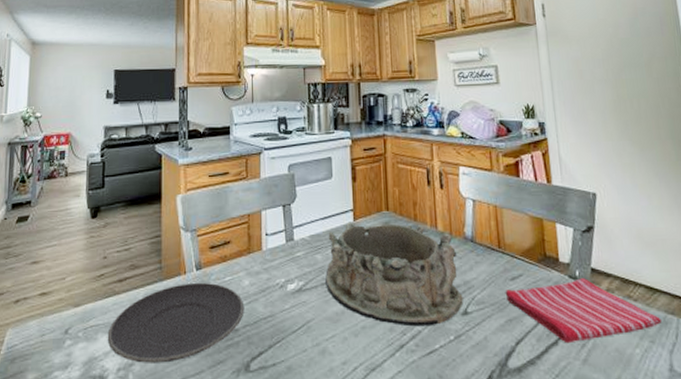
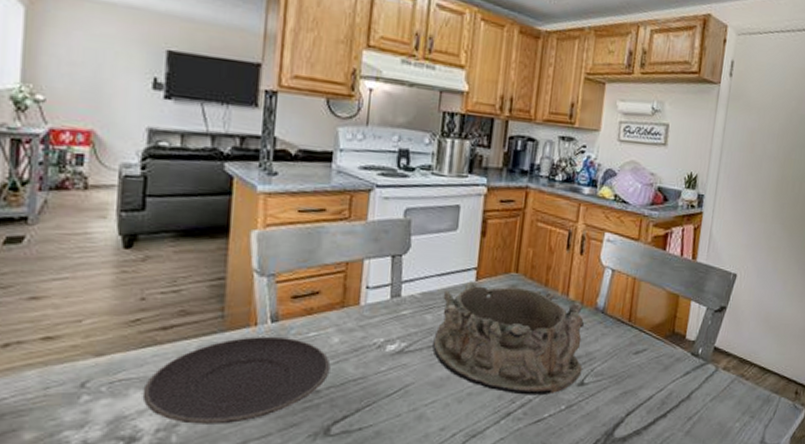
dish towel: present [505,278,662,344] -> none [625,356,765,416]

